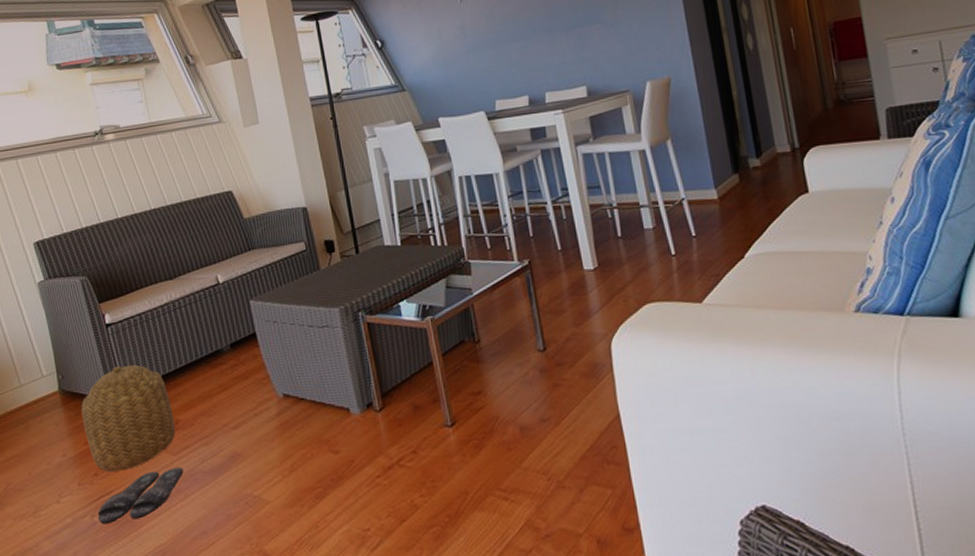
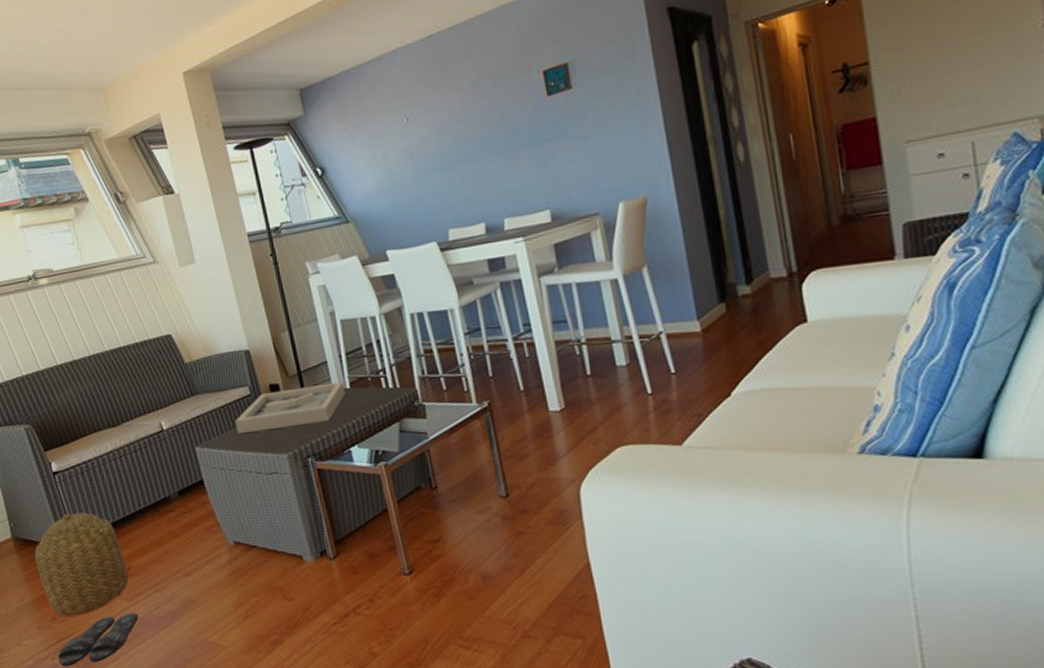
decorative tray: none [289,239,396,289] -> present [234,382,345,435]

